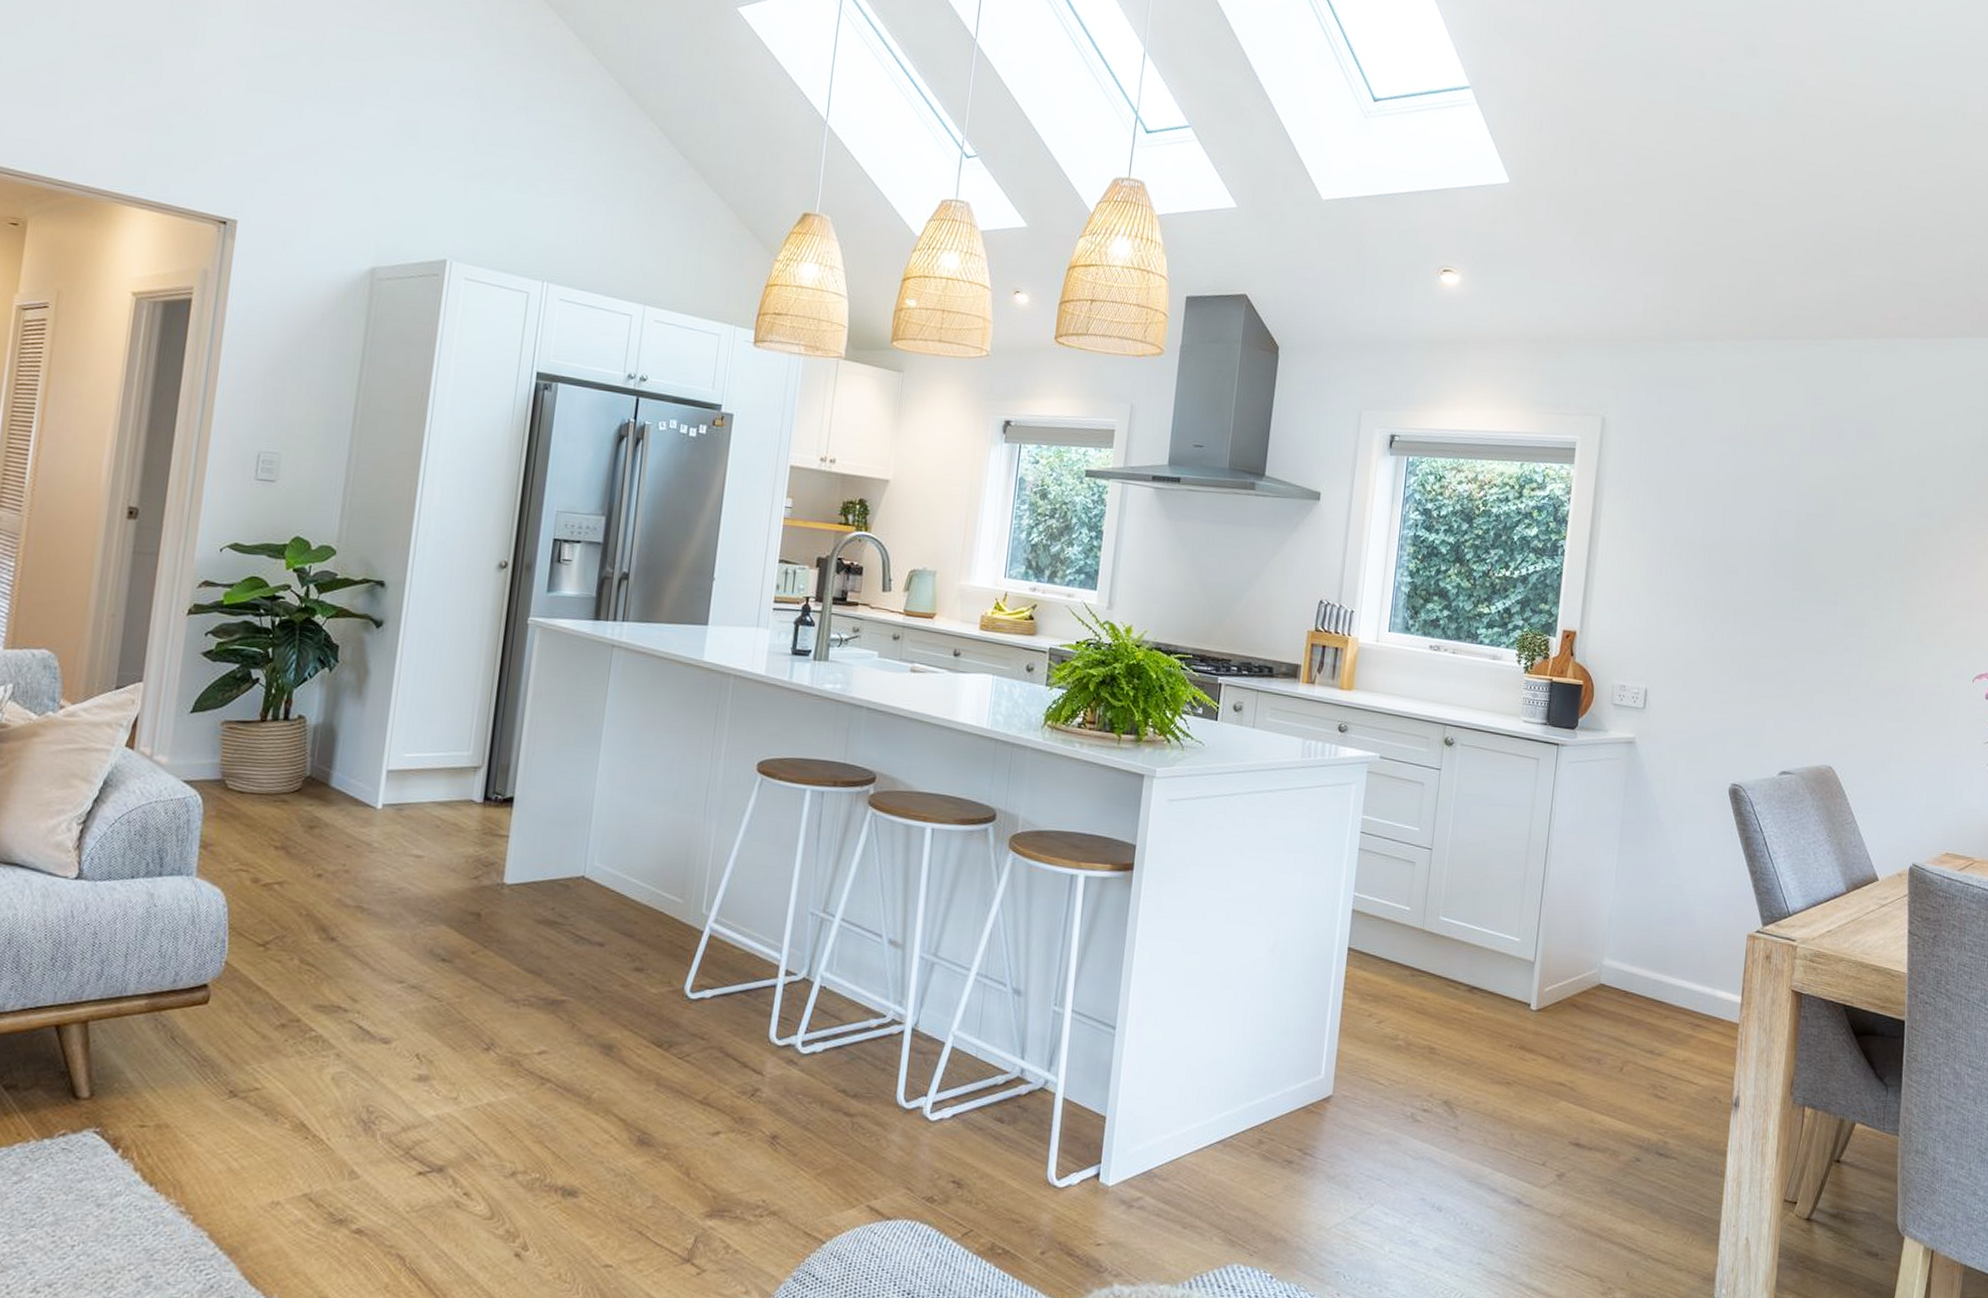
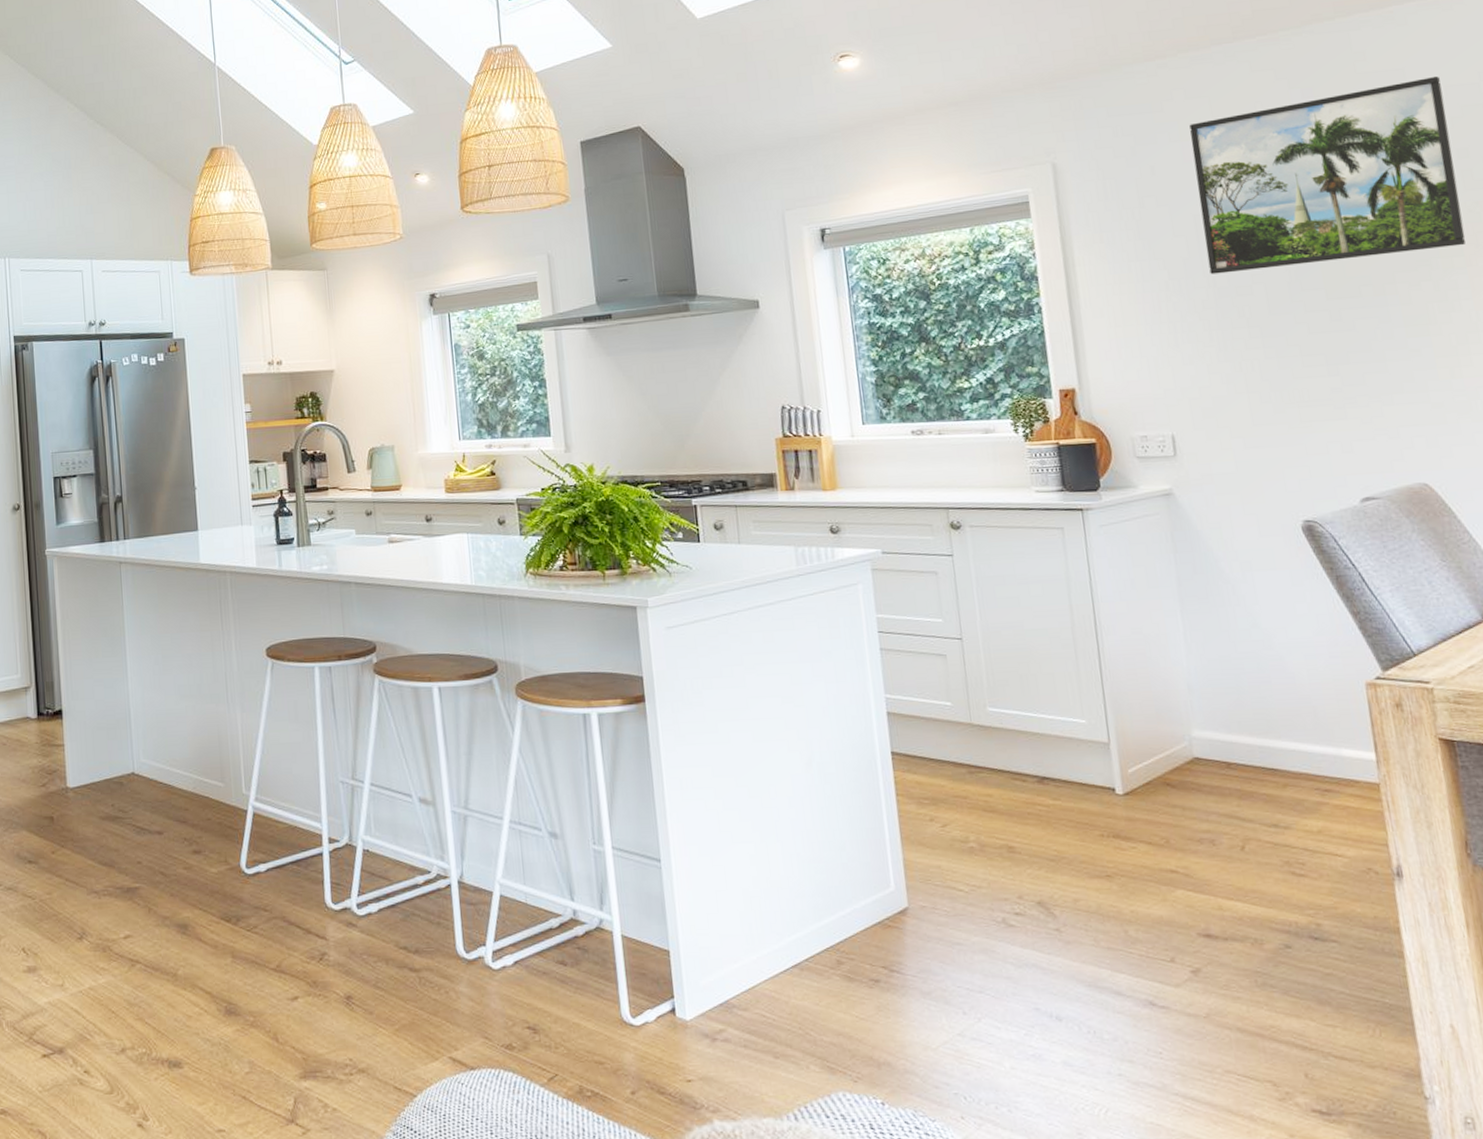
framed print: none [1707,406,1919,564] -> present [1189,76,1466,275]

